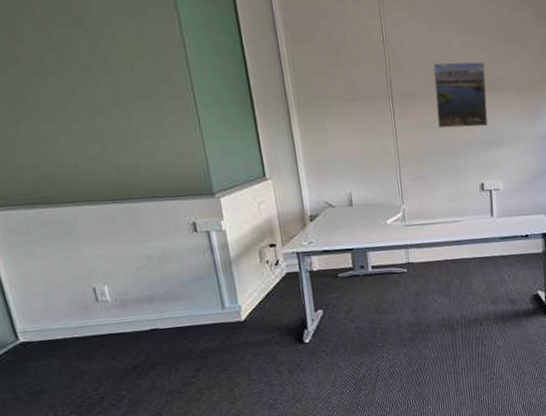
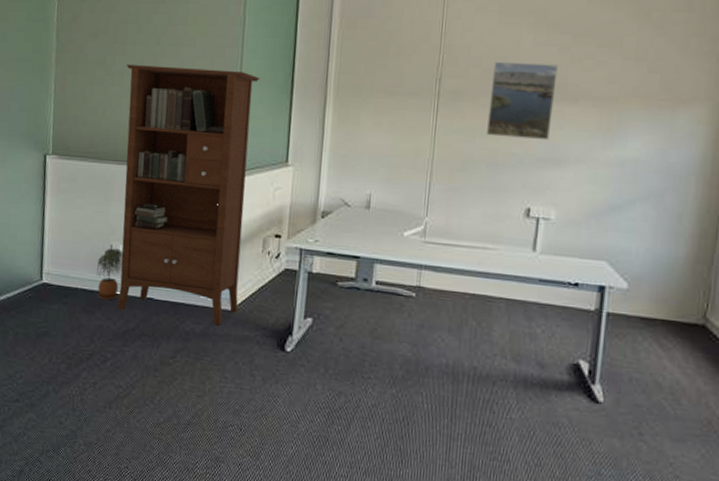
bookcase: none [54,93,250,348] -> present [117,65,260,325]
potted plant: none [82,290,117,343] -> present [96,248,123,300]

